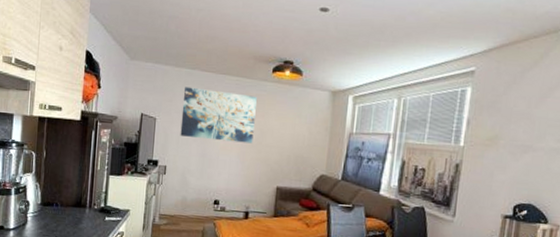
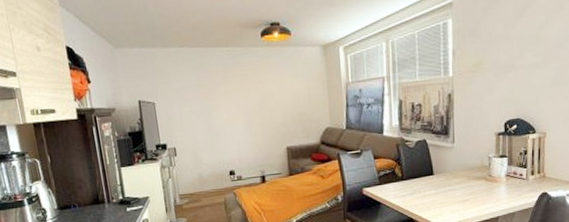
wall art: present [180,86,257,144] -> none [177,63,256,116]

